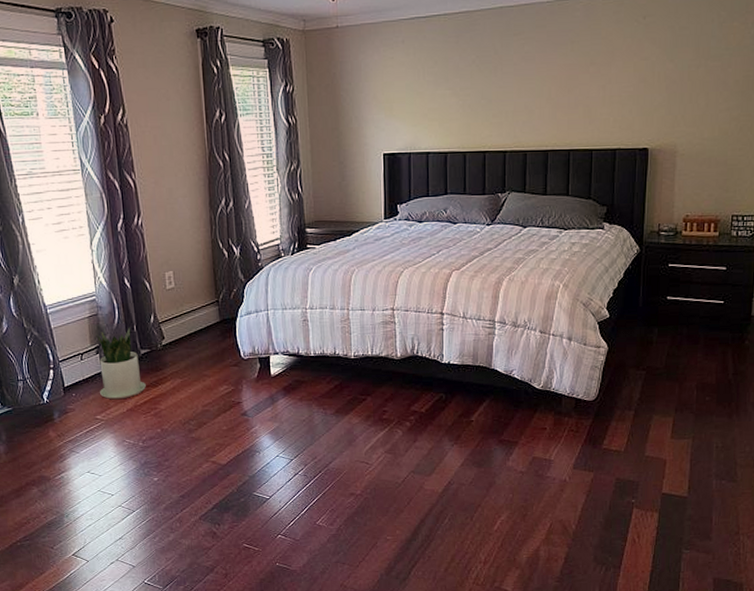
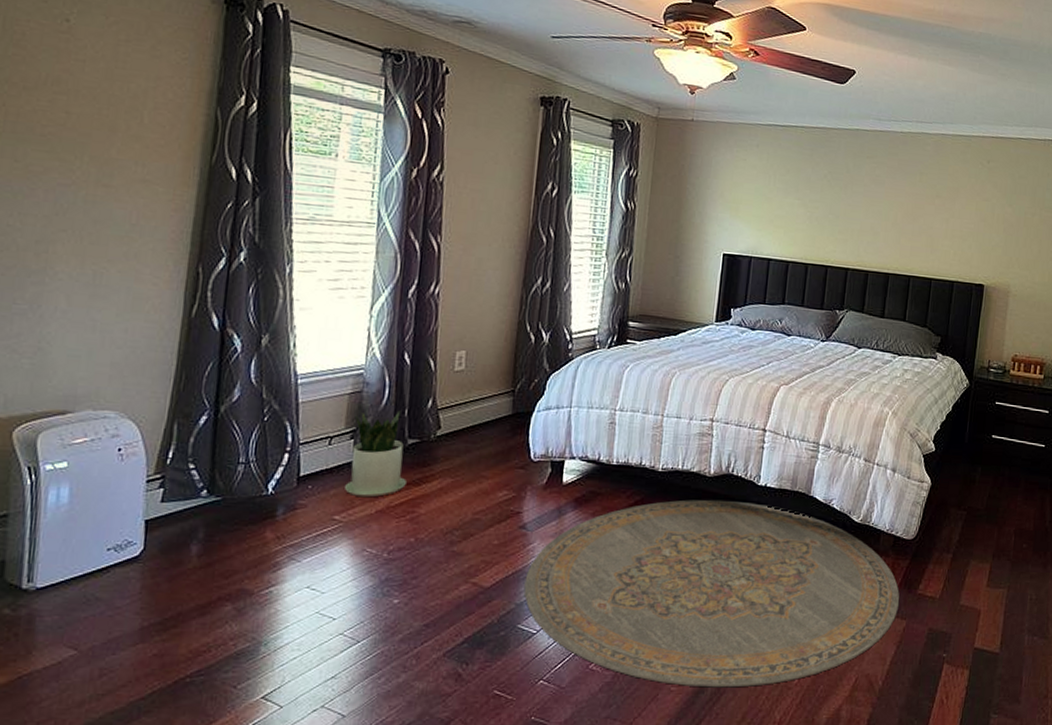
rug: none [253,378,586,536] -> present [524,499,900,688]

